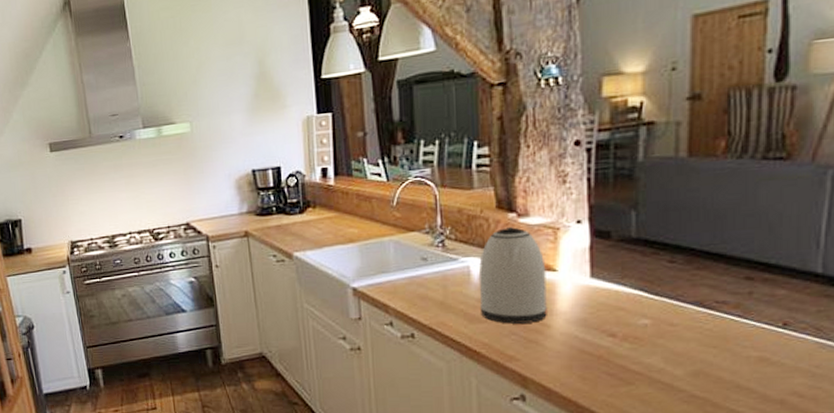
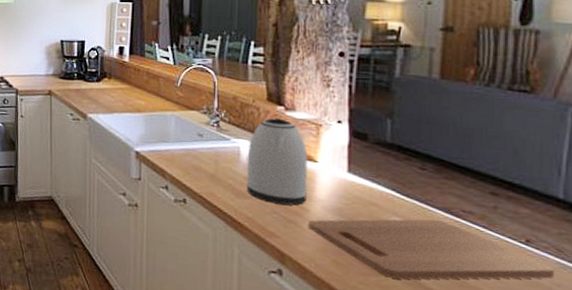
cutting board: none [551,315,812,386] -> present [308,219,554,280]

